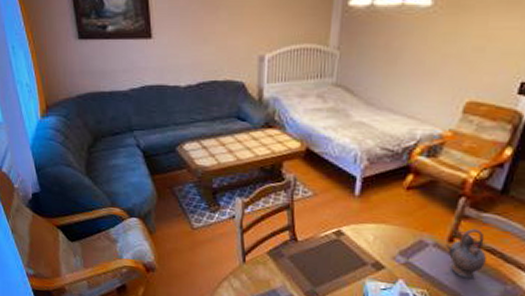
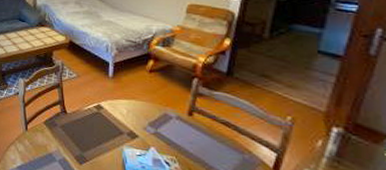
teapot: present [446,229,486,279] -> none [187,105,223,148]

